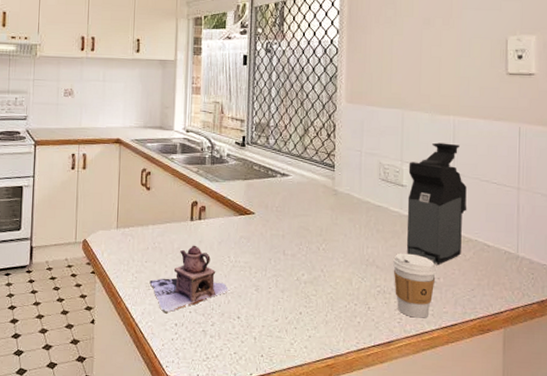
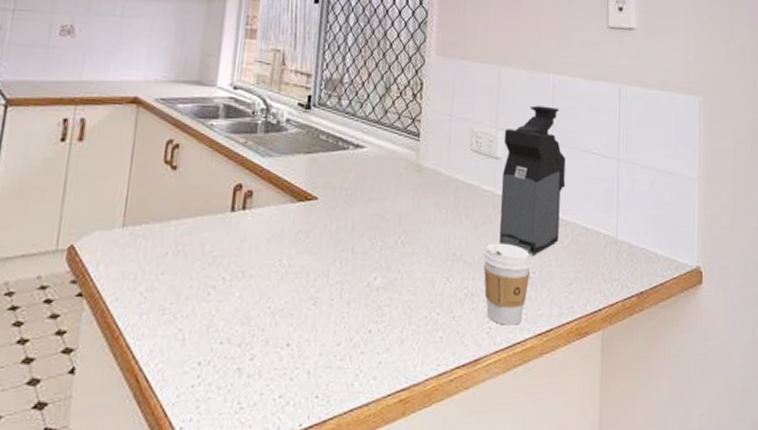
teapot: present [149,245,230,314] -> none [165,246,278,348]

